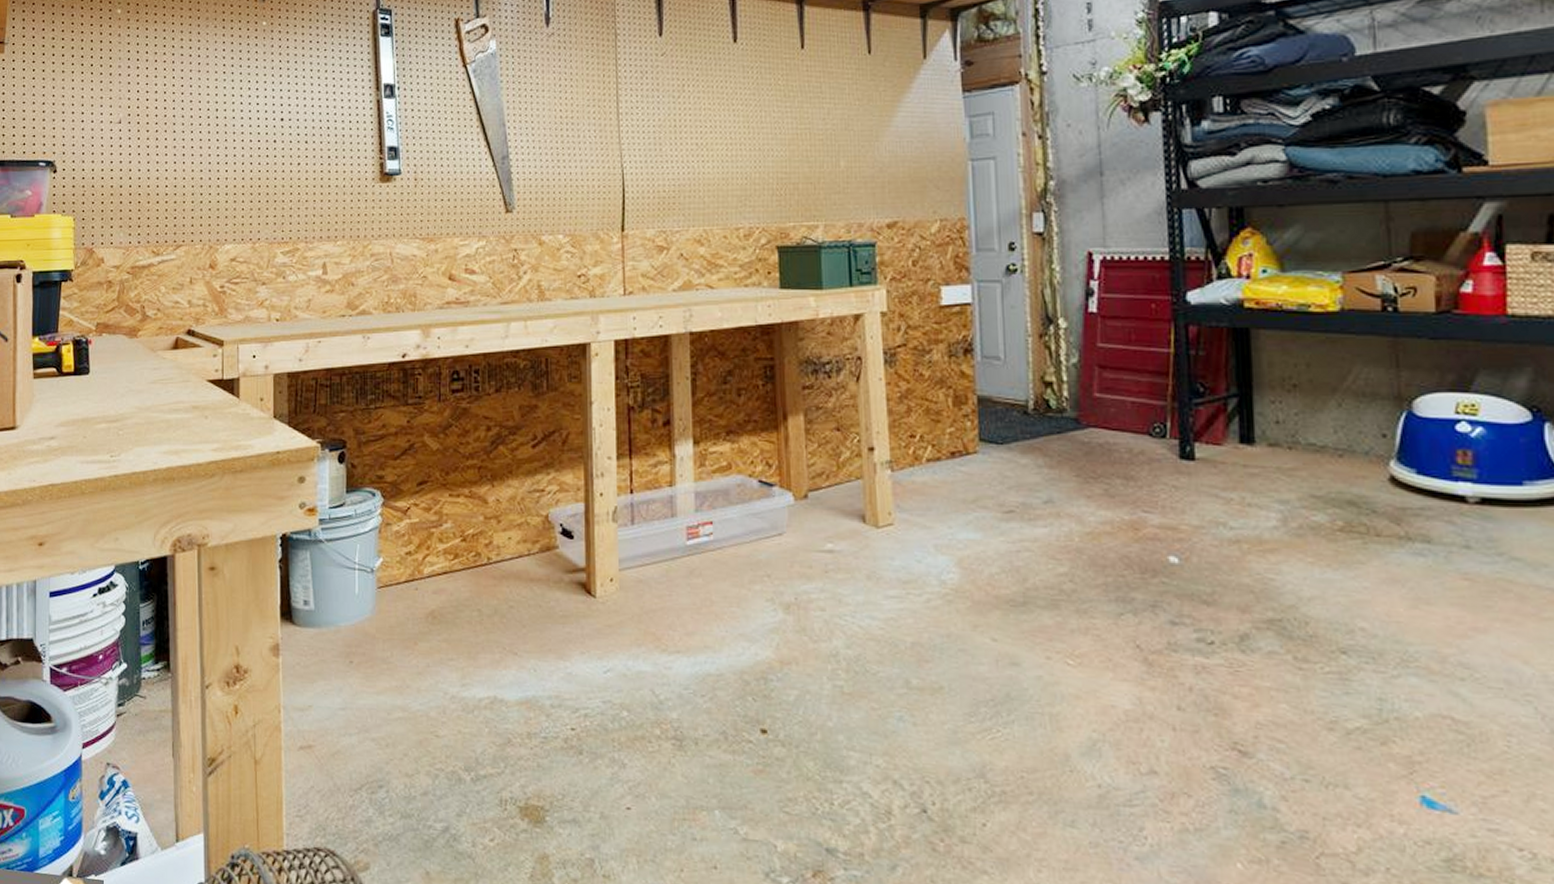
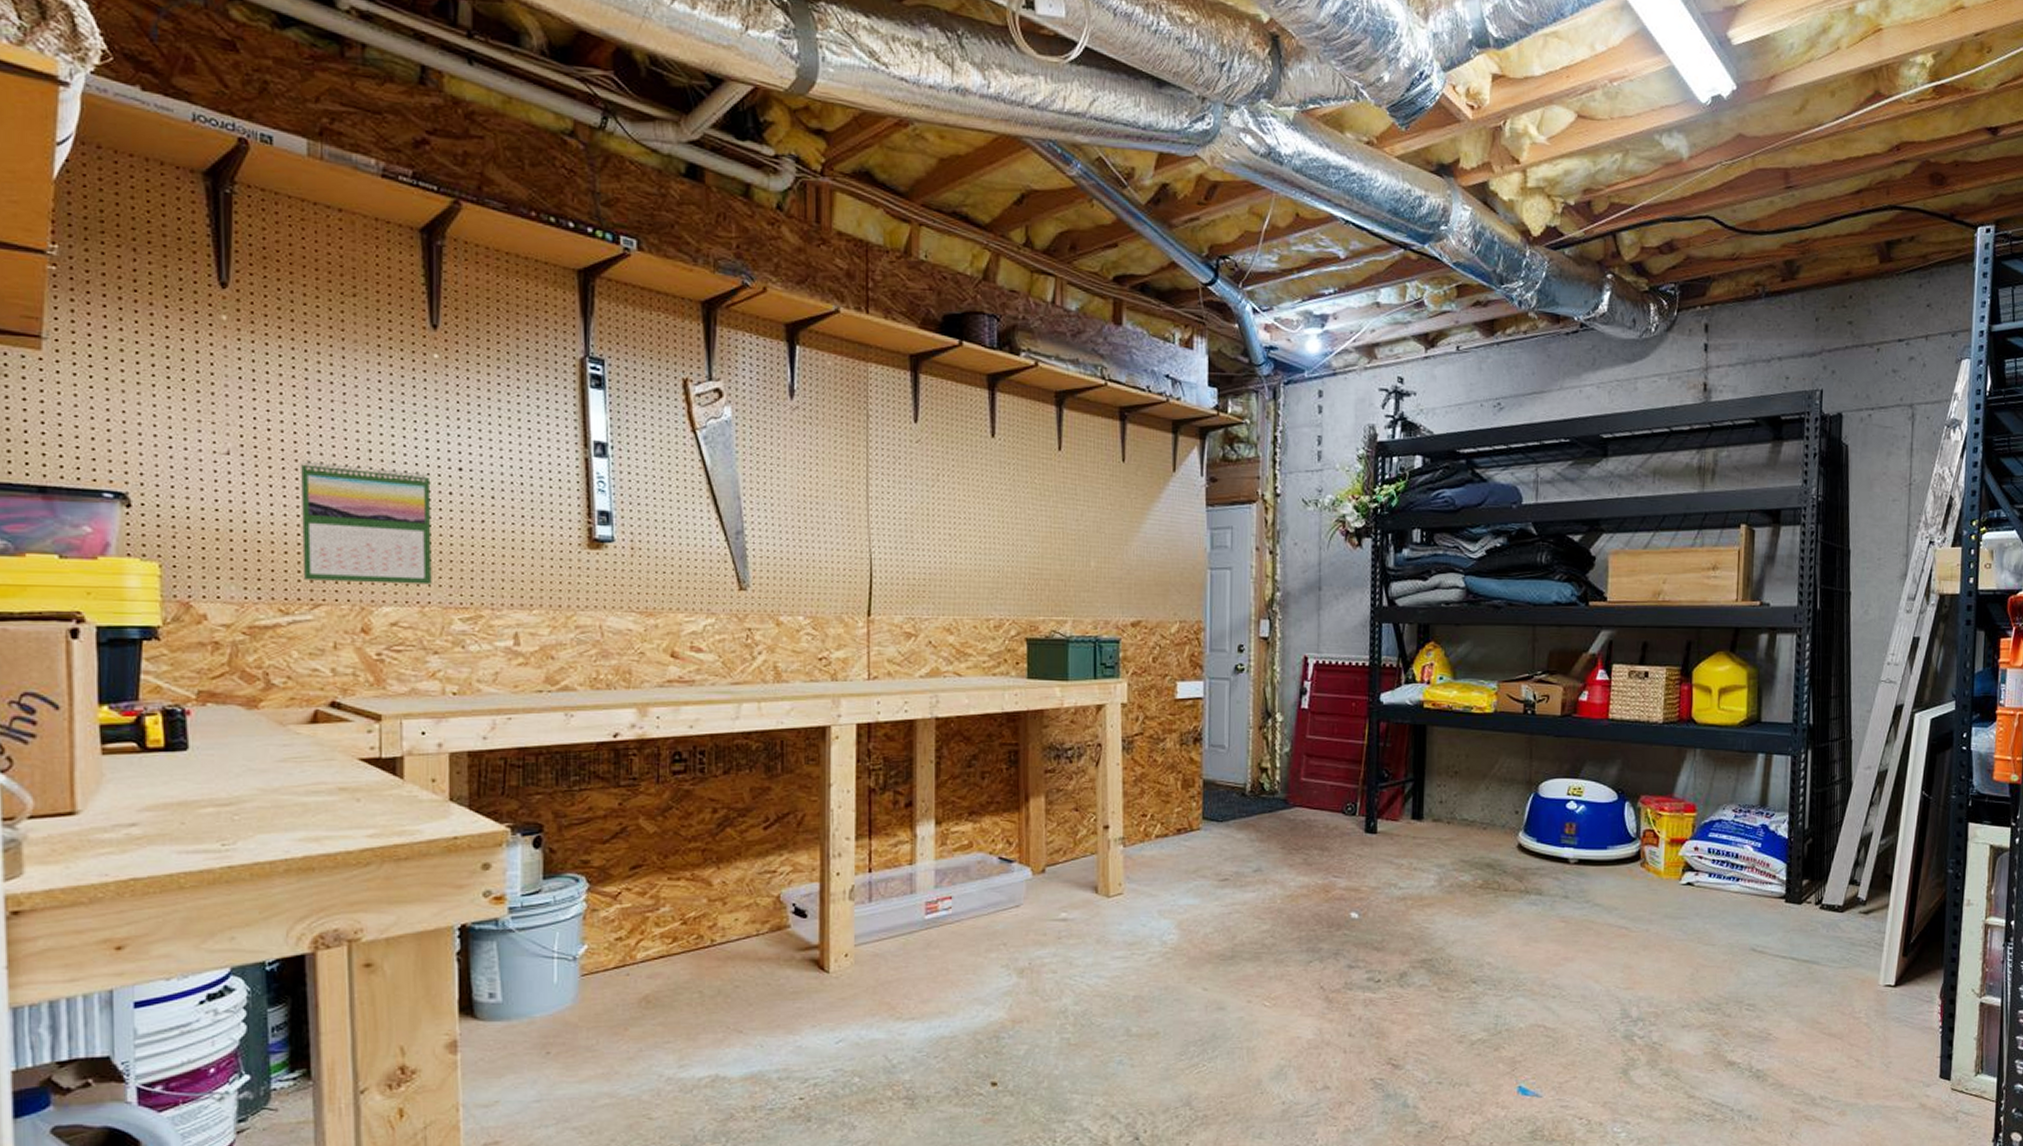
calendar: none [169,122,261,225] -> present [301,461,432,585]

